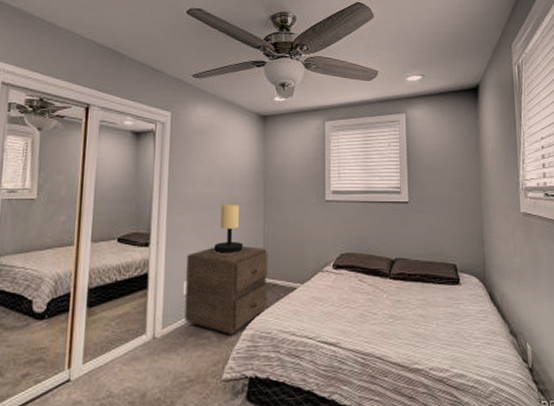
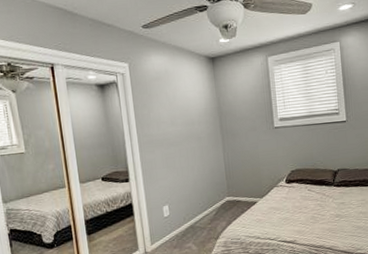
filing cabinet: present [185,246,268,336] -> none [162,172,235,244]
table lamp: present [214,204,244,254] -> none [184,138,209,181]

